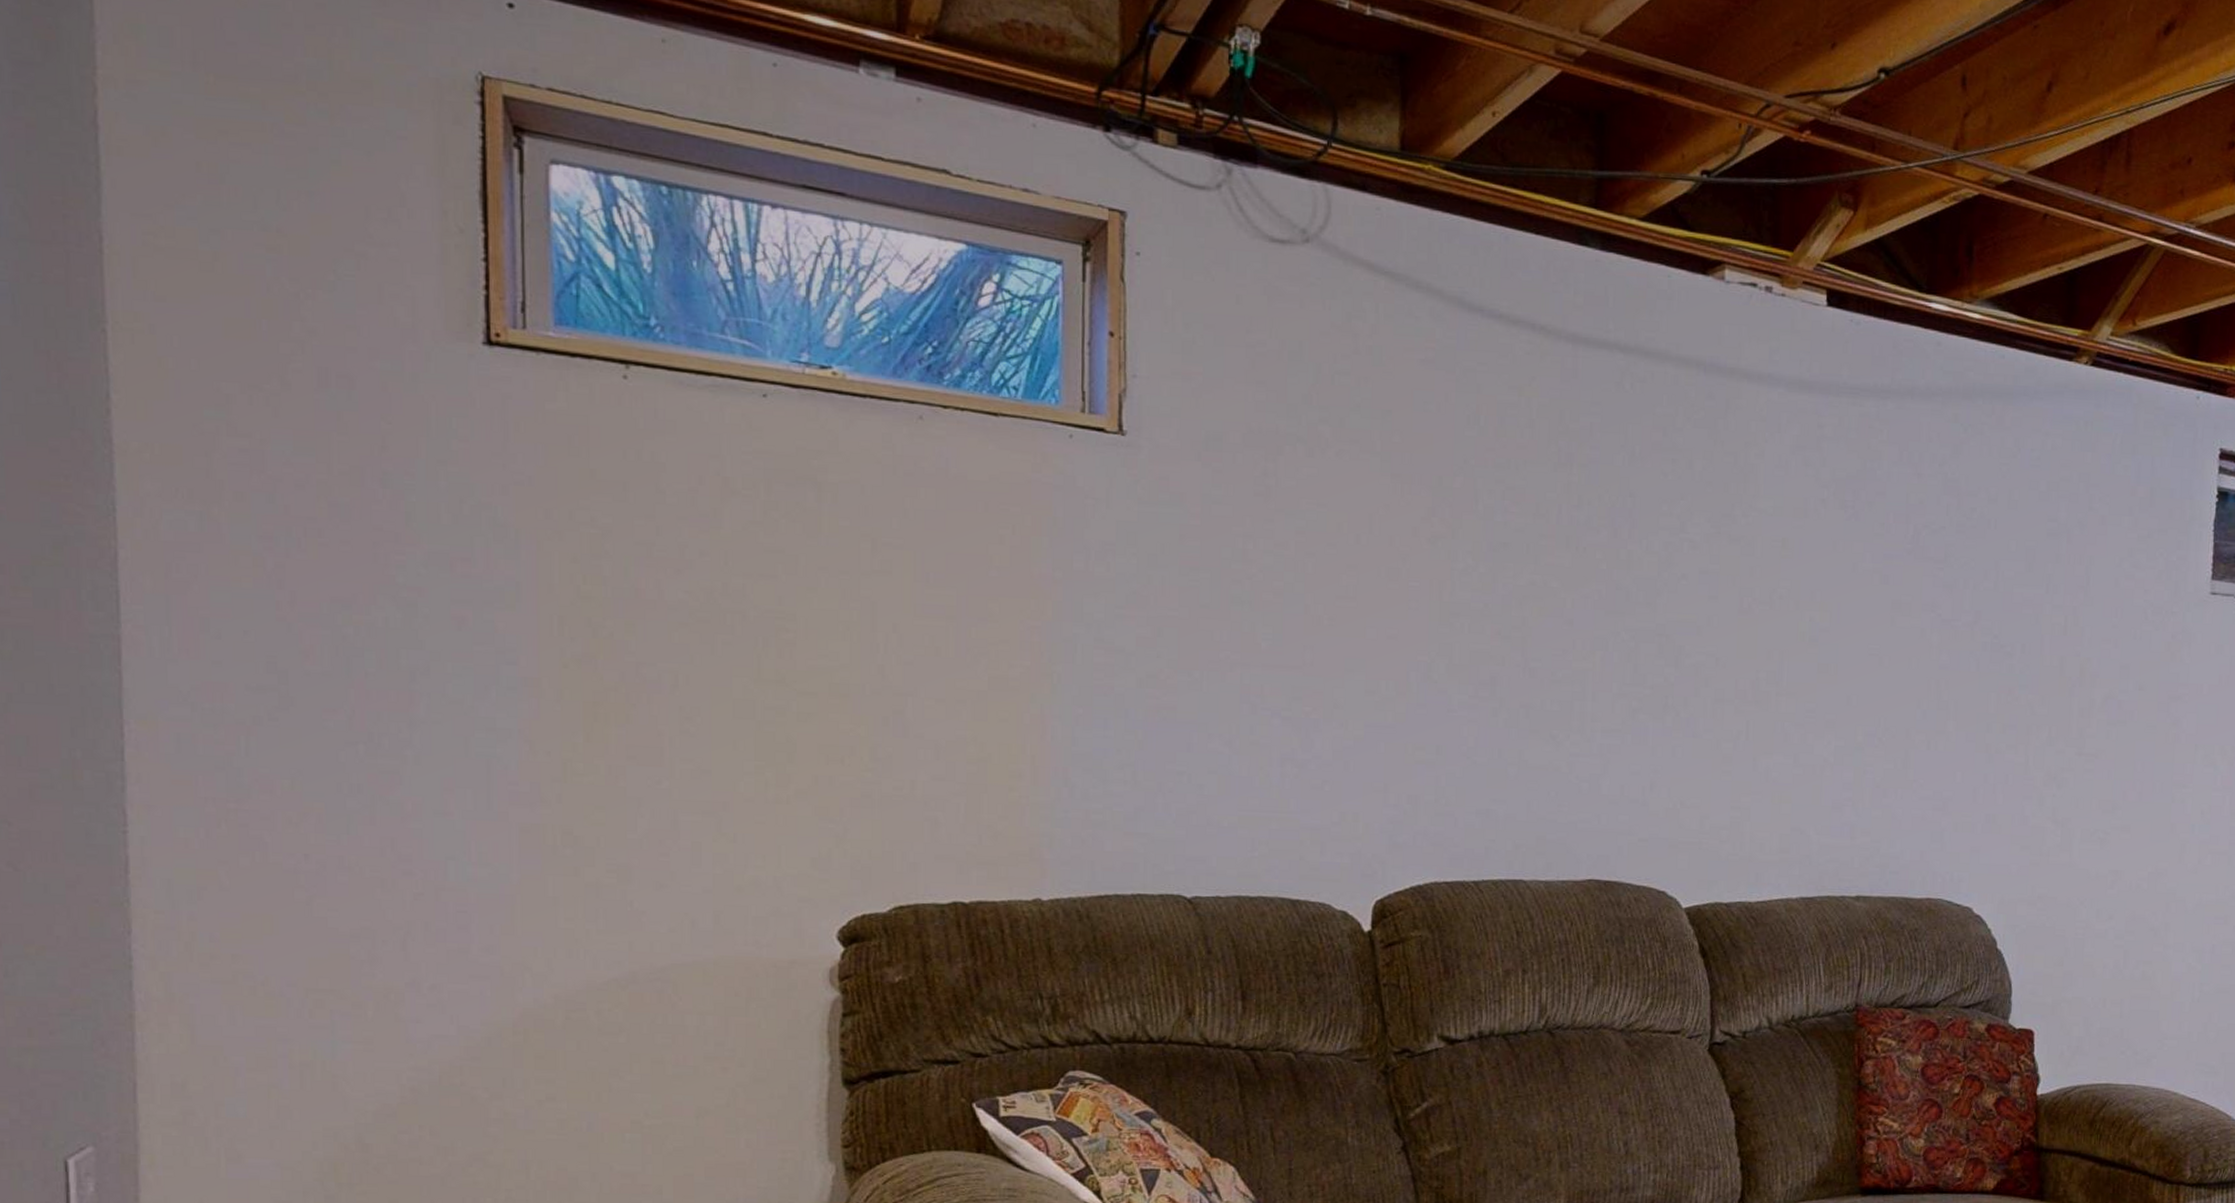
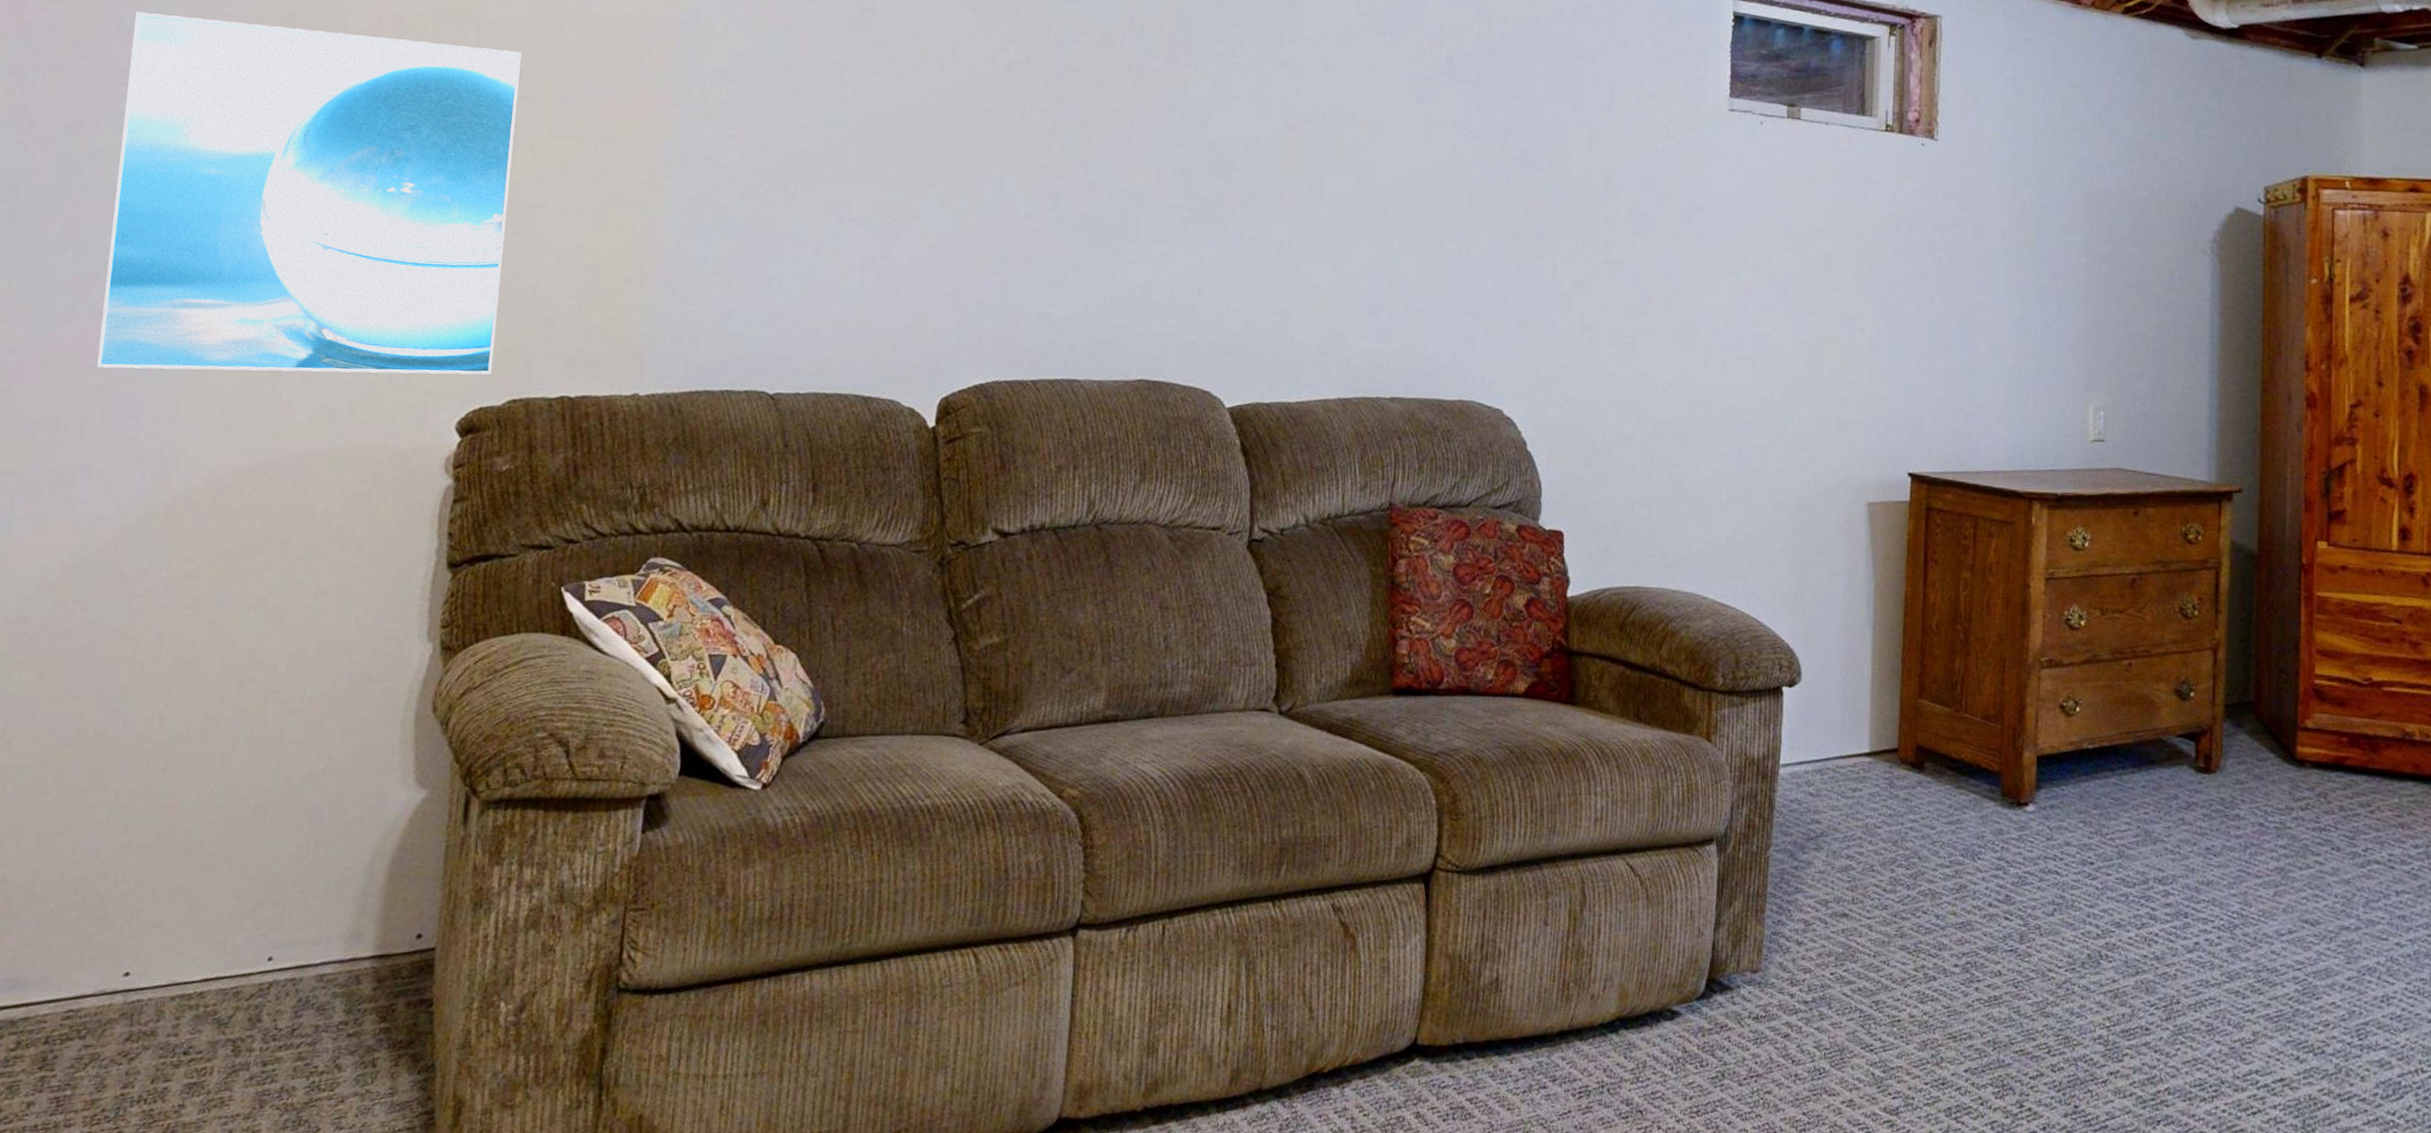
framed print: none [402,467,873,880] -> present [97,11,522,375]

